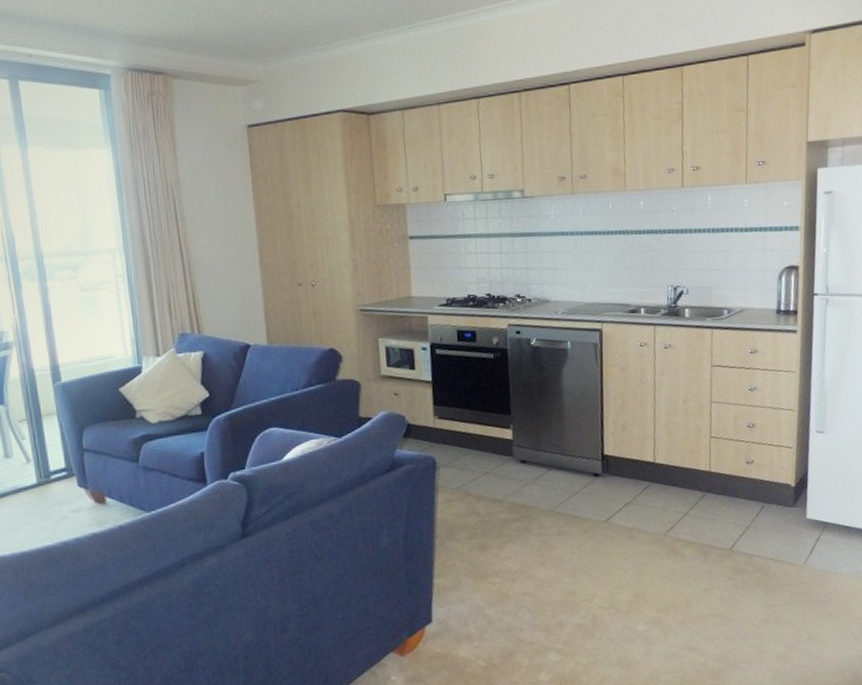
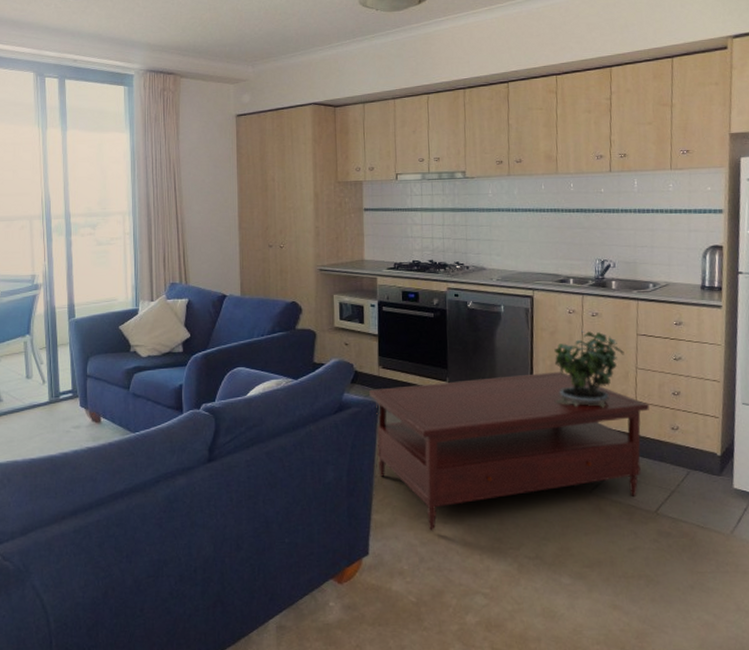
coffee table: none [425,410,724,590] -> present [369,371,649,531]
potted plant: none [625,364,699,446] -> present [554,330,624,408]

